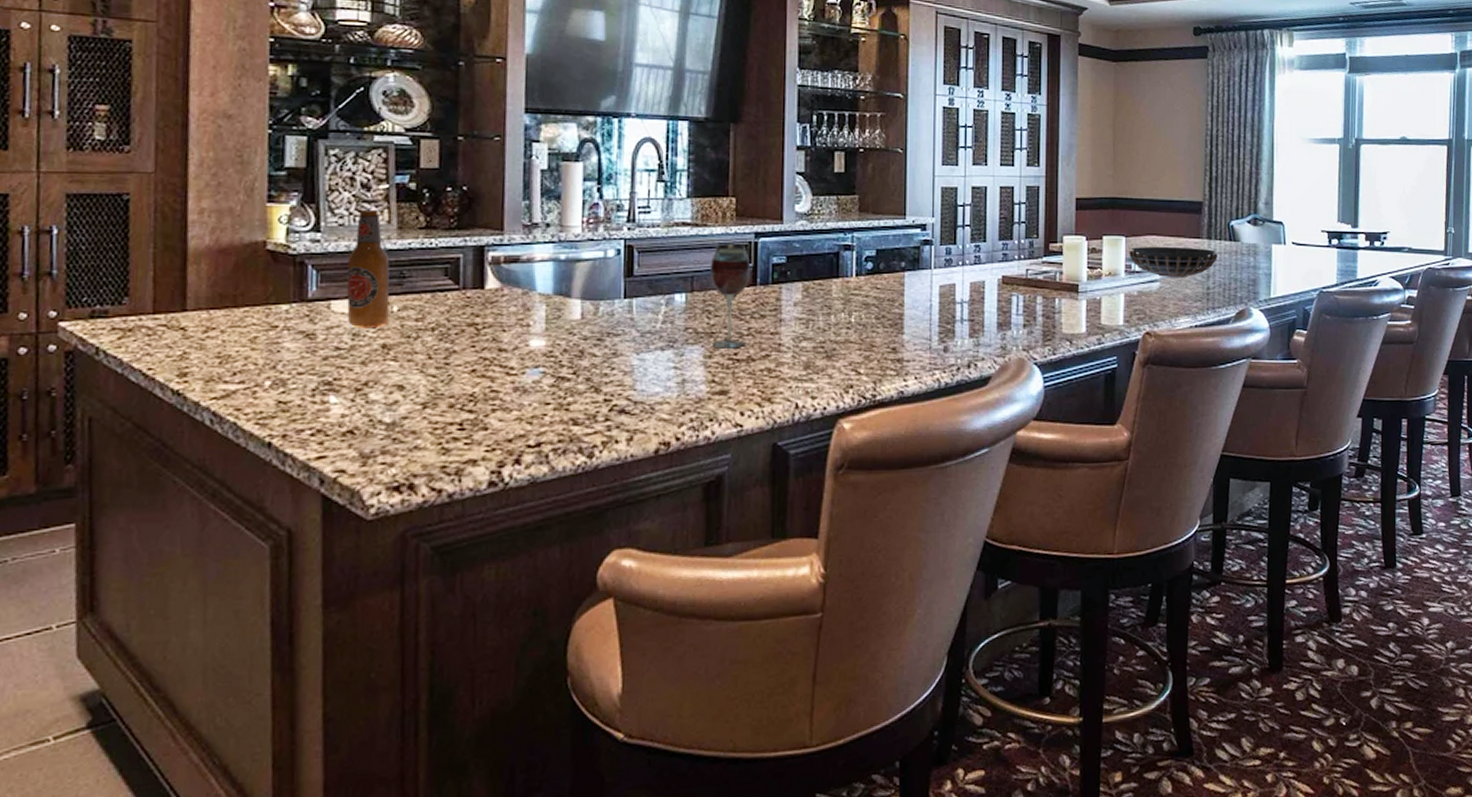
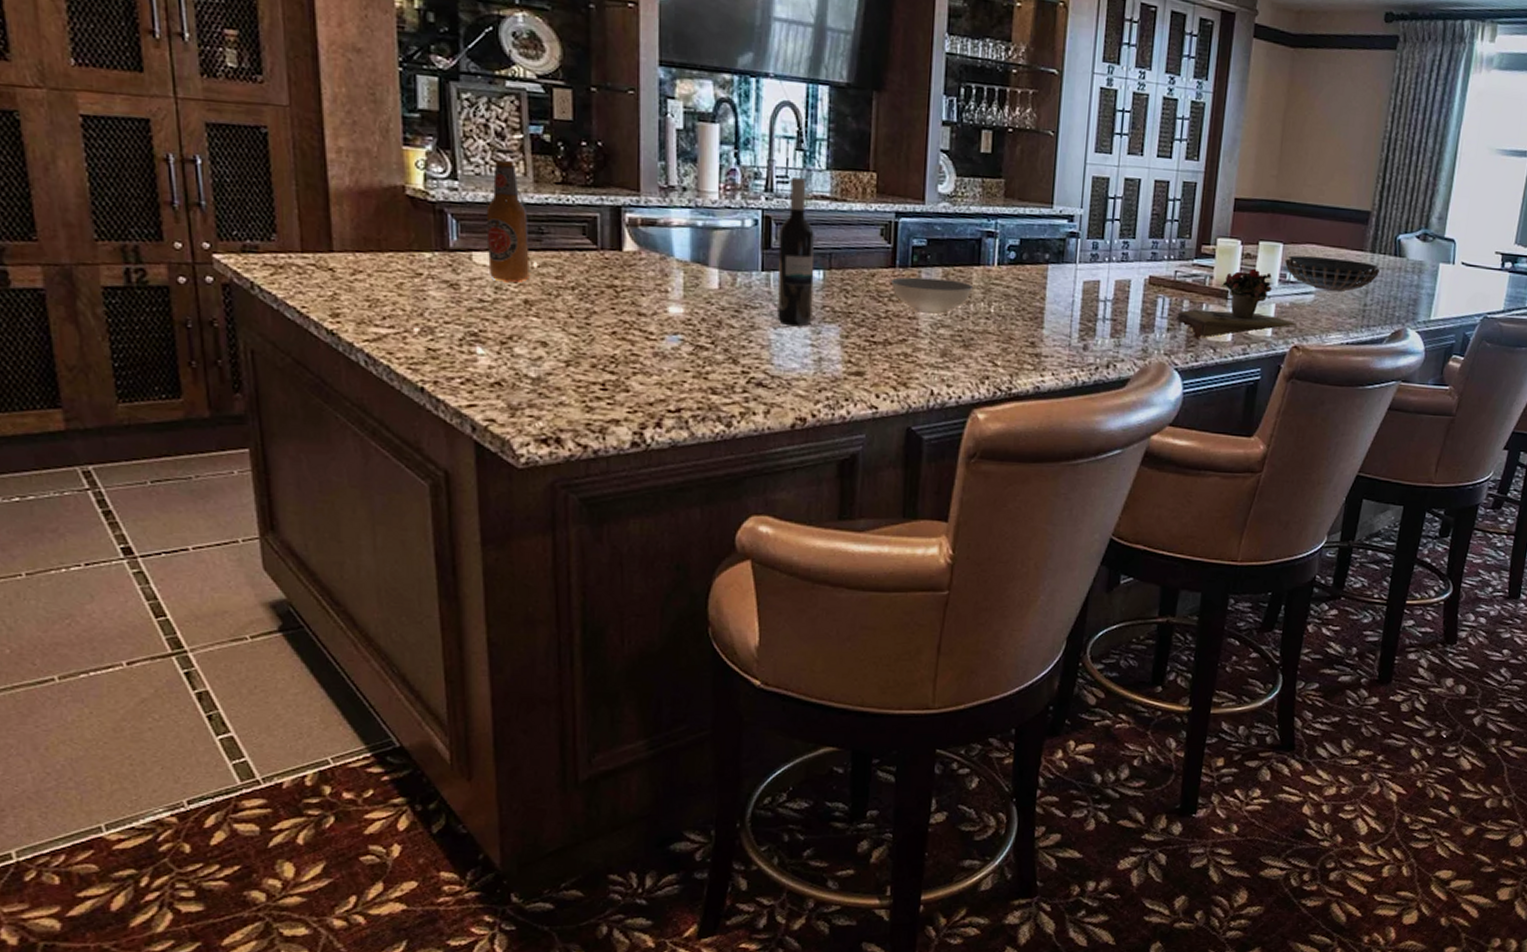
wine bottle: none [640,207,677,349] -> present [777,177,815,326]
wineglass: present [709,244,751,349] -> none [848,221,891,331]
bowl: none [753,293,832,327] -> present [892,277,972,314]
flower arrangement: none [1030,261,1145,333] -> present [1175,268,1295,340]

